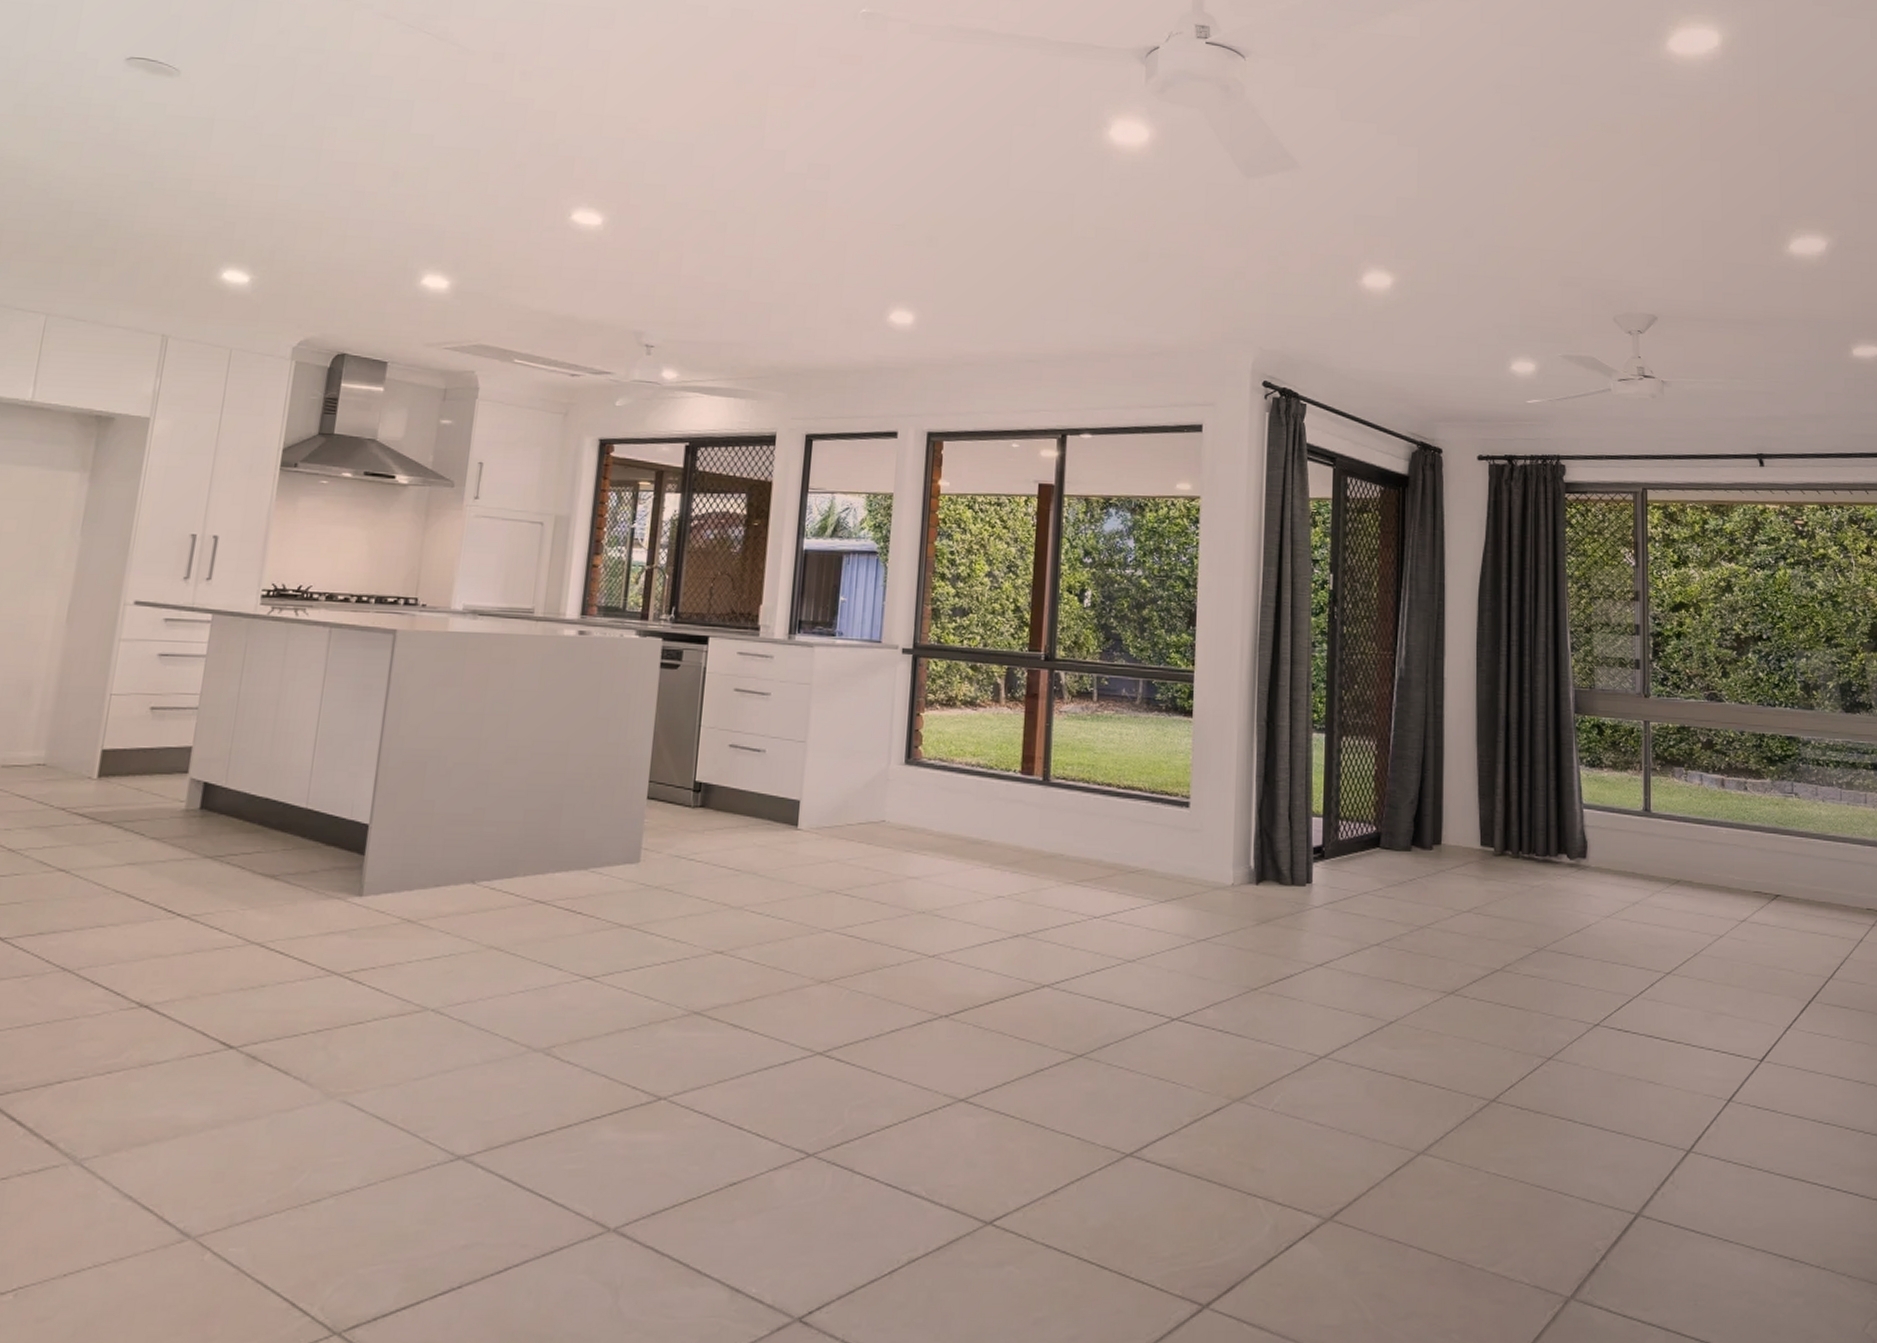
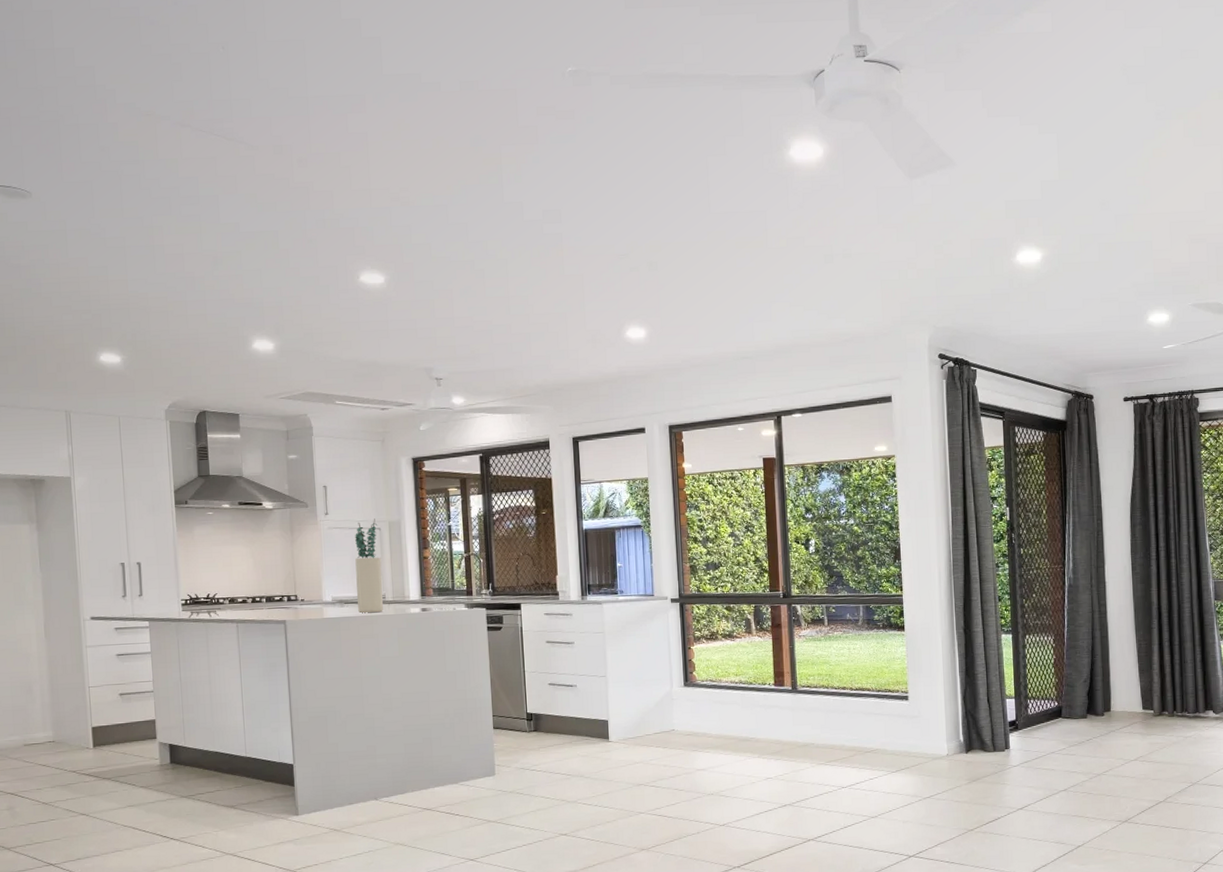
vase: none [495,510,541,631] -> present [355,518,384,614]

